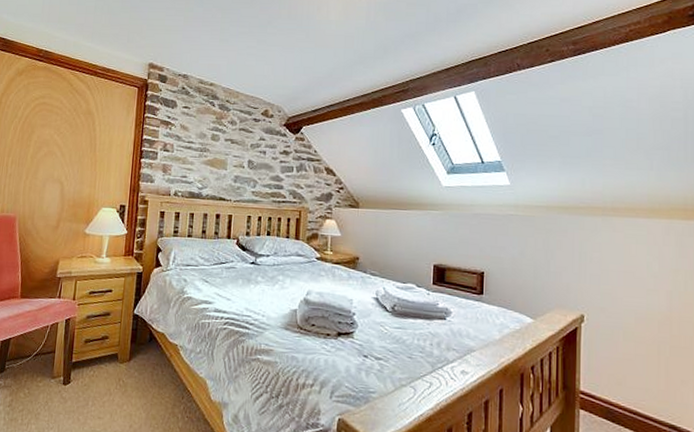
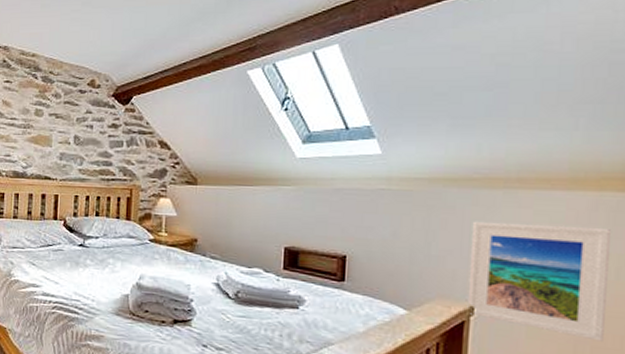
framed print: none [579,242,679,342] -> present [467,221,610,342]

